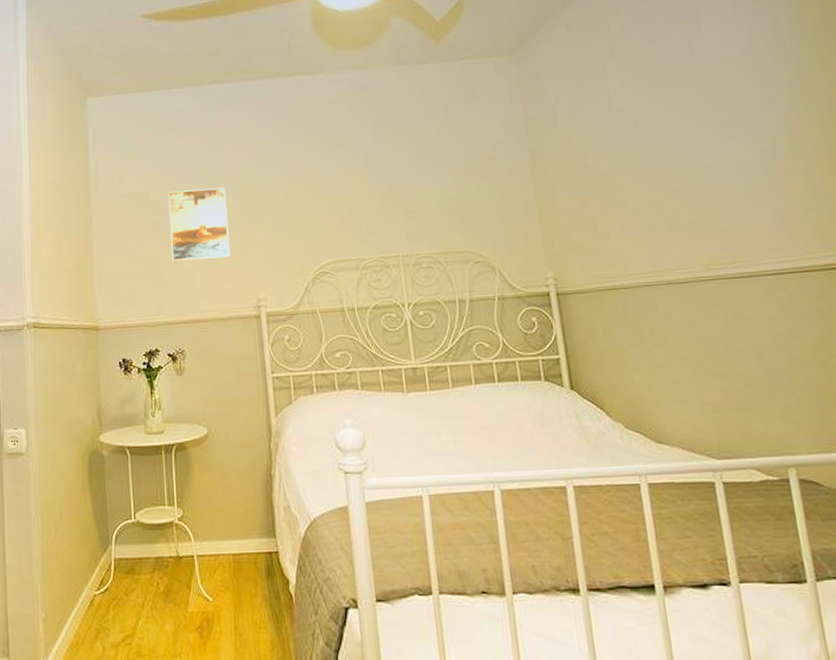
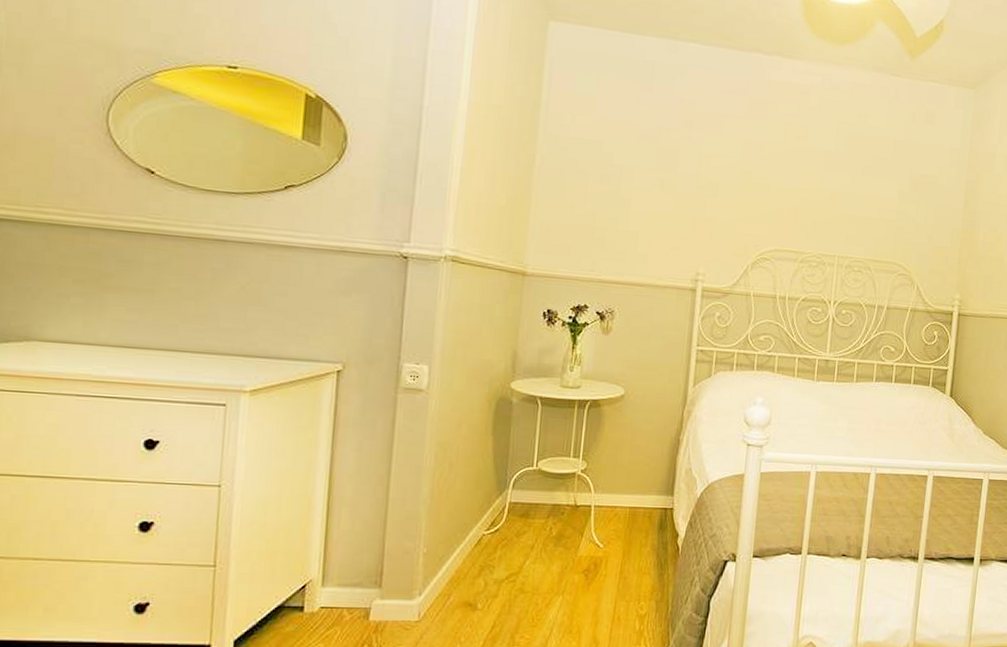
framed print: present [168,187,231,262] -> none [617,146,684,227]

